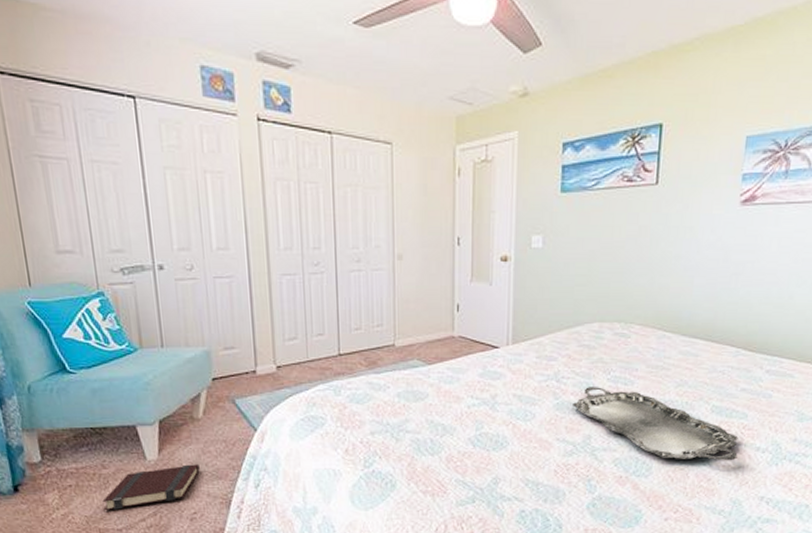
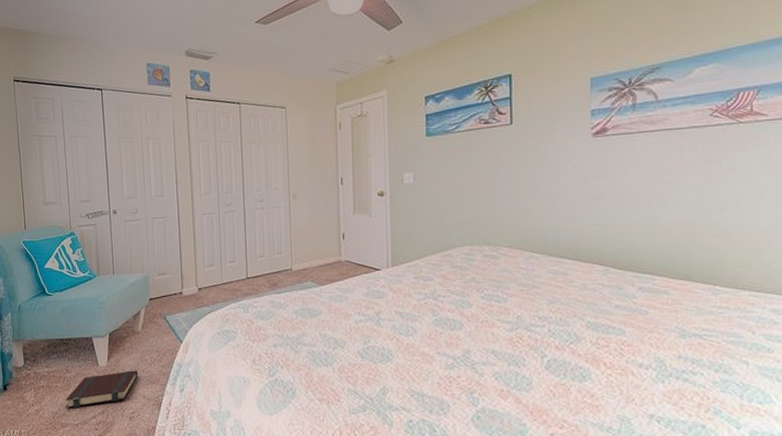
serving tray: present [573,387,739,461] -> none [450,304,620,377]

